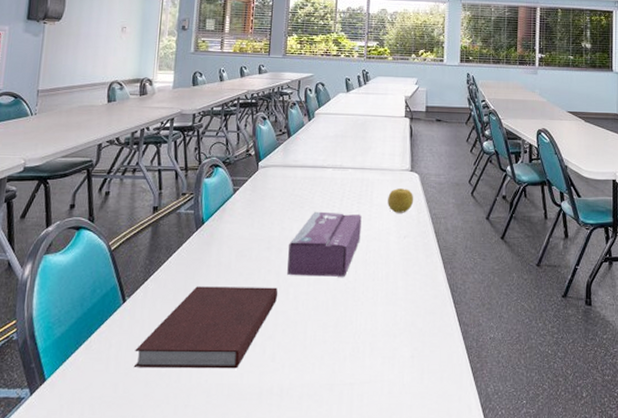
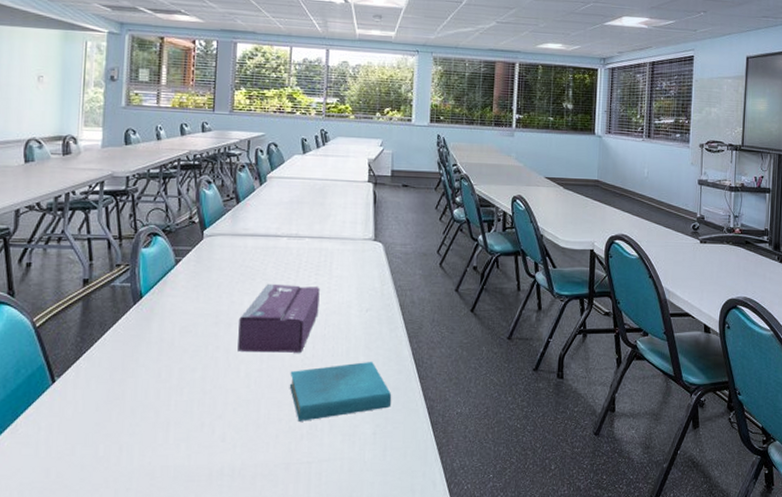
notebook: present [133,286,278,369] -> none [67,365,228,452]
book: none [333,285,429,343] -> present [289,361,392,421]
fruit: present [388,188,414,213] -> none [348,259,378,285]

